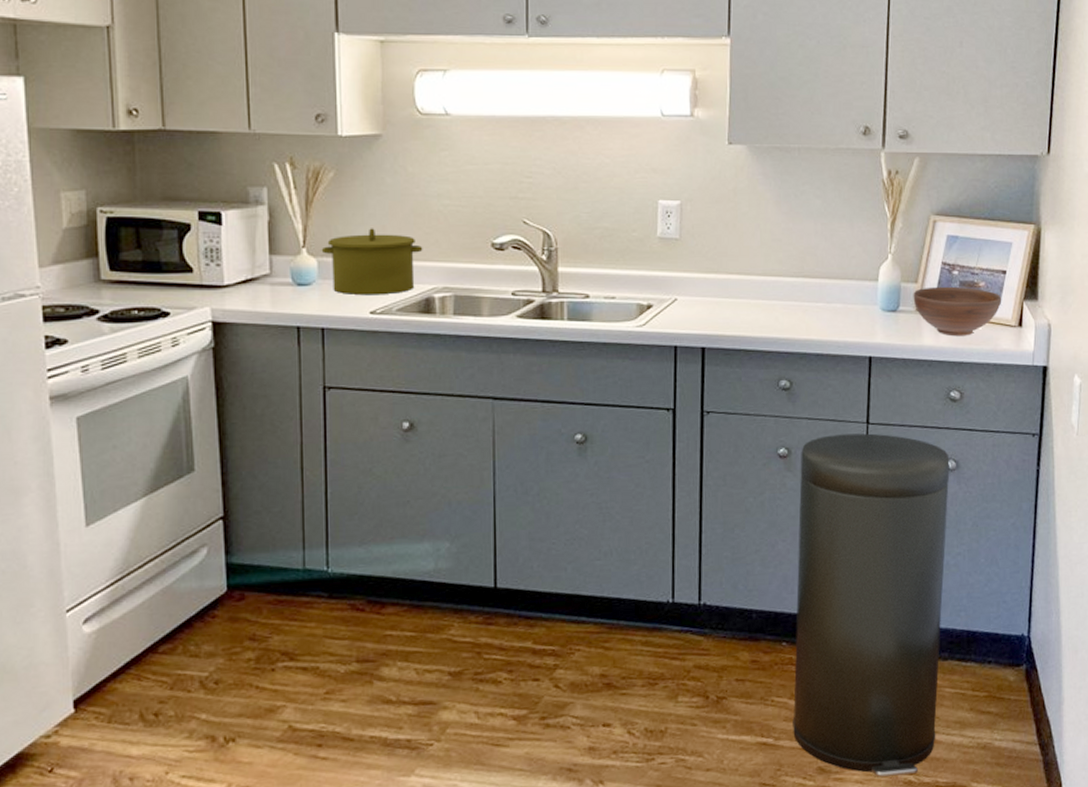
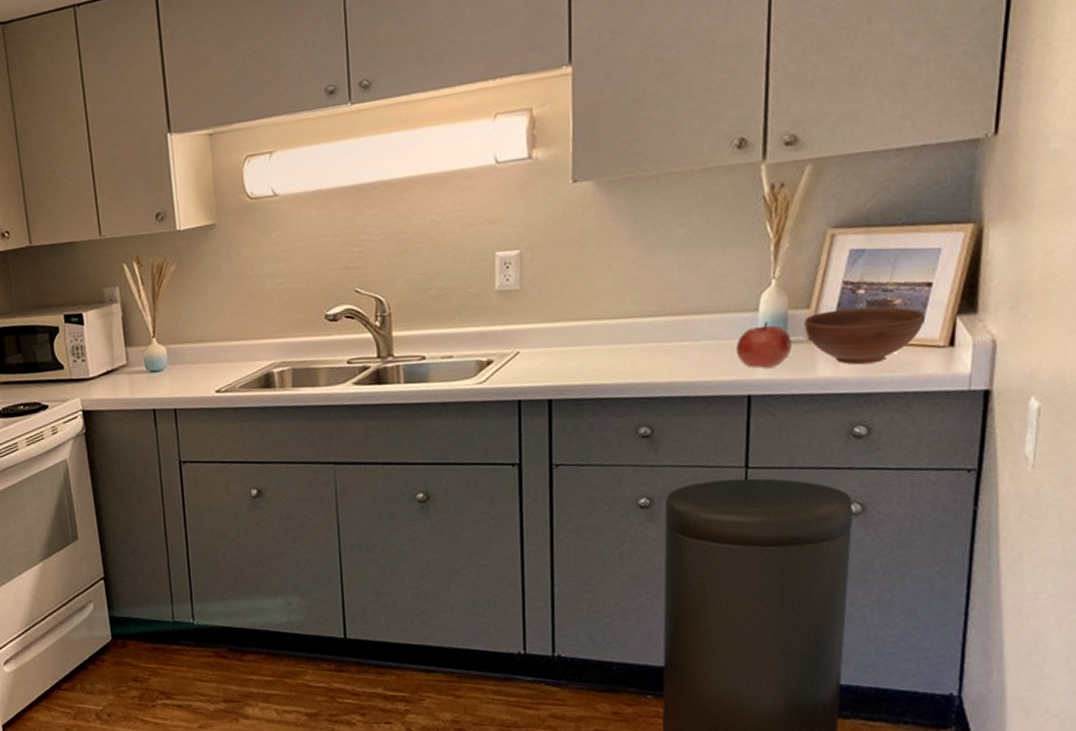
cooking pot: present [321,228,423,294] -> none [169,313,260,377]
fruit: none [860,291,904,333] -> present [735,322,793,369]

